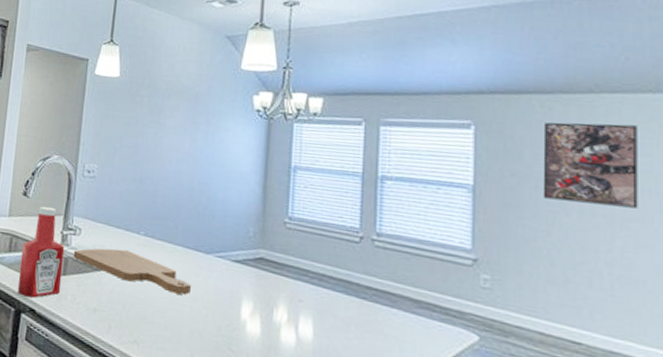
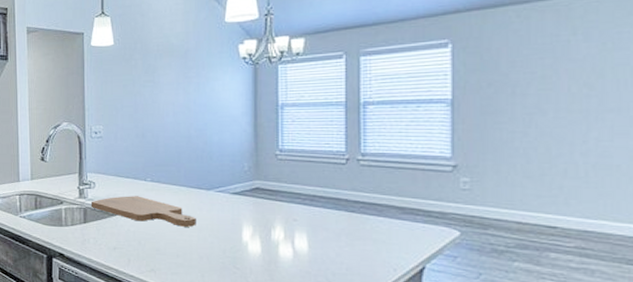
ketchup bottle: present [17,206,65,298] -> none [46,167,84,245]
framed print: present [543,122,638,209] -> none [519,22,615,102]

